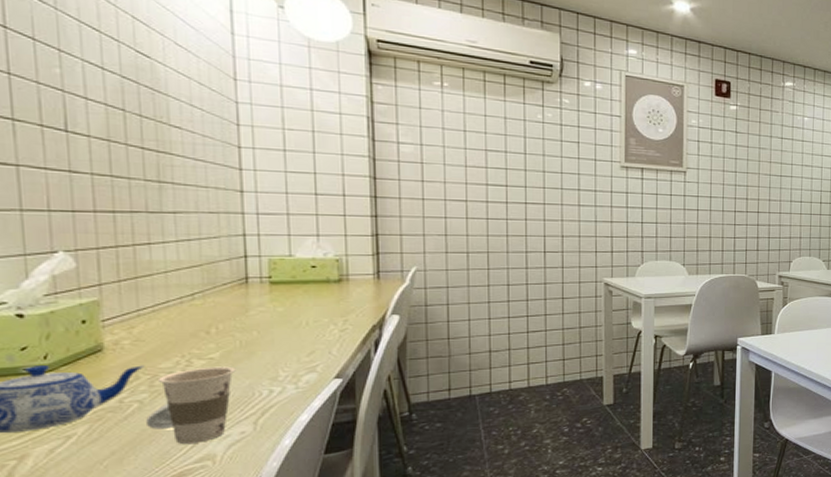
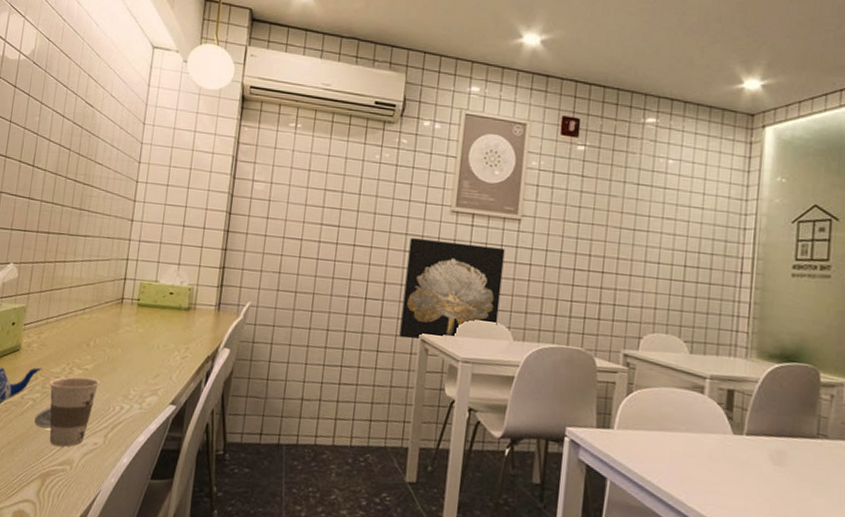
wall art: none [583,193,674,284] -> present [399,238,505,339]

